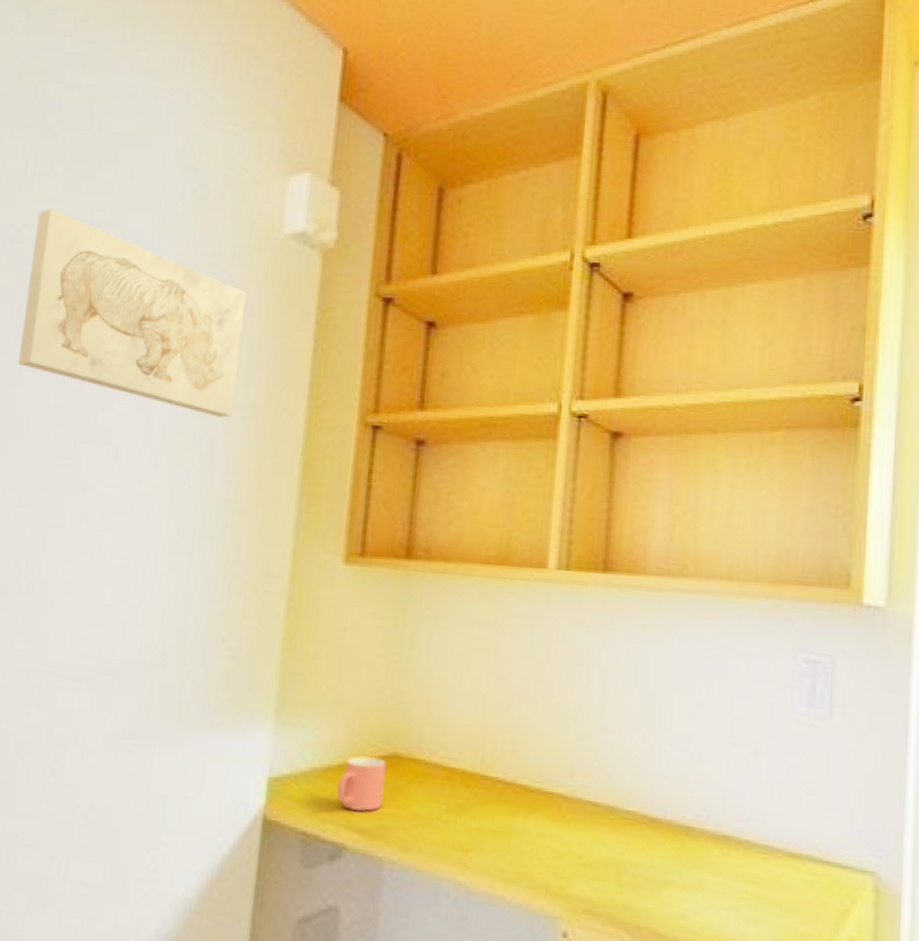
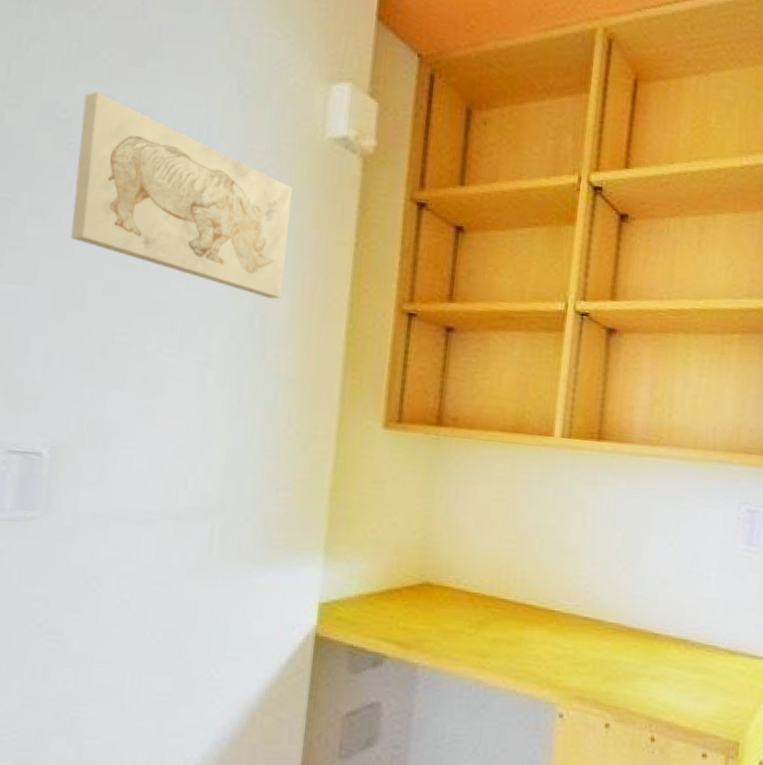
mug: present [336,756,386,811] -> none [377,584,420,628]

